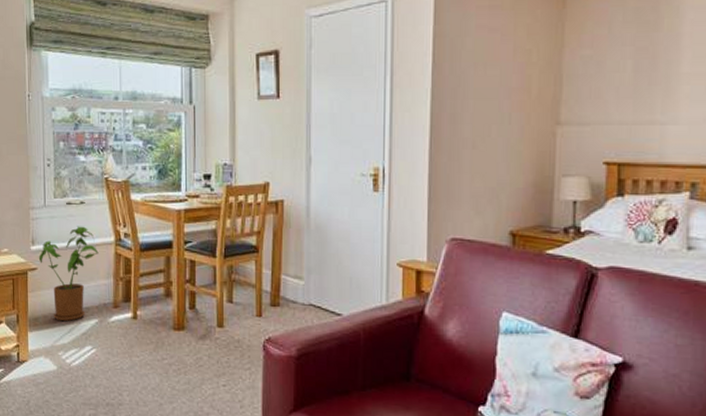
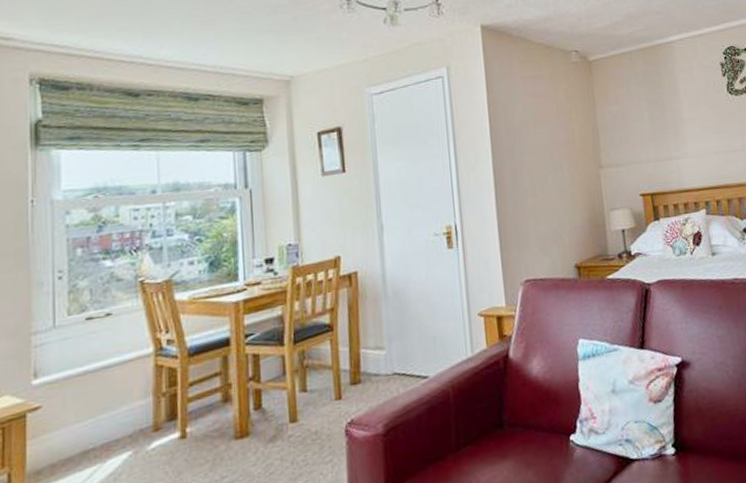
house plant: present [38,226,99,322] -> none [43,342,132,467]

